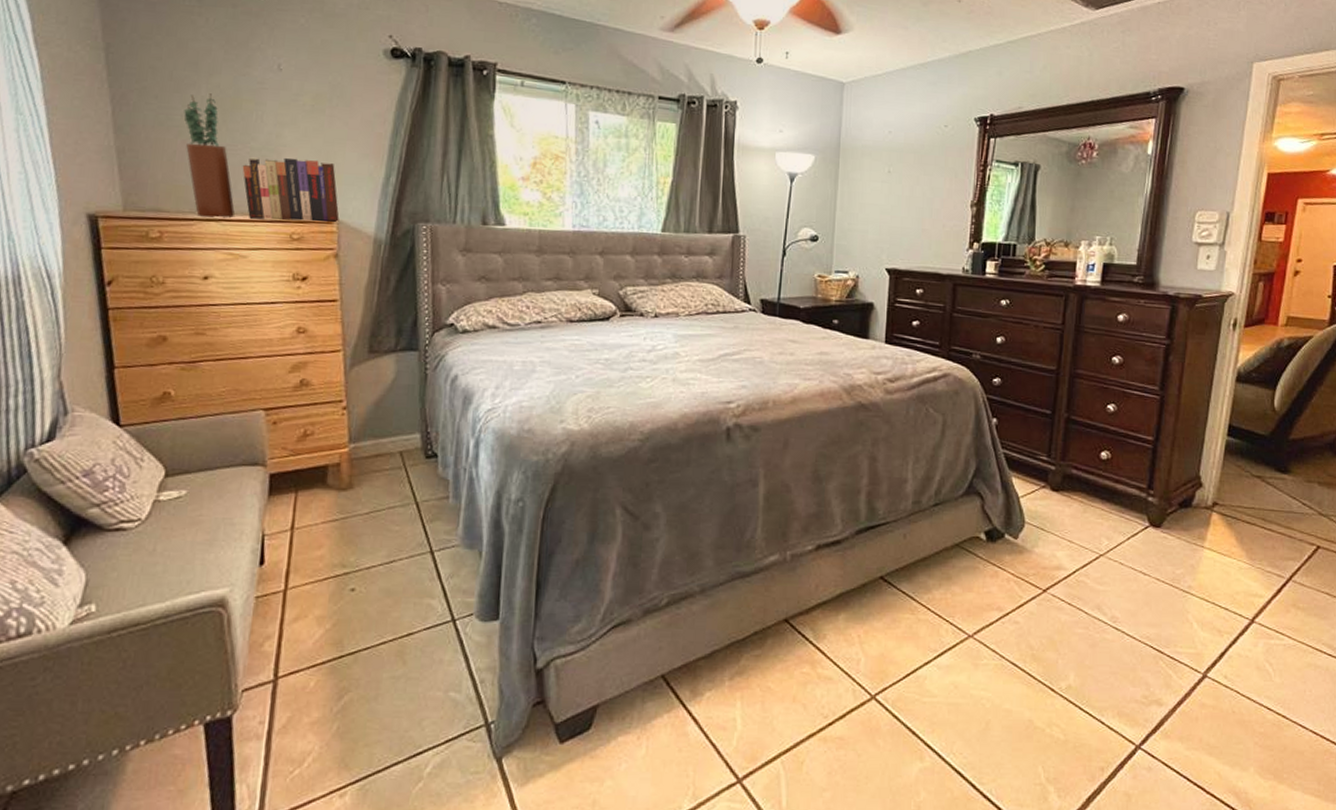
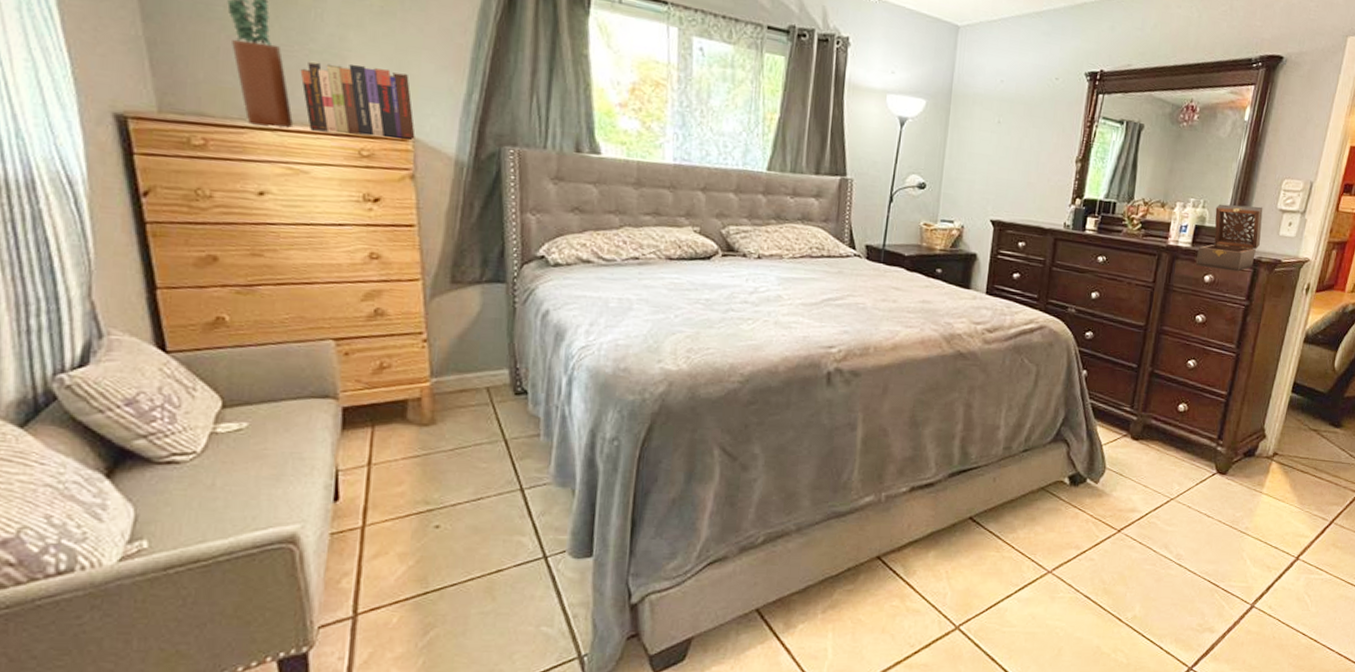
jewelry box: none [1107,240,1177,310] -> present [1195,203,1263,272]

